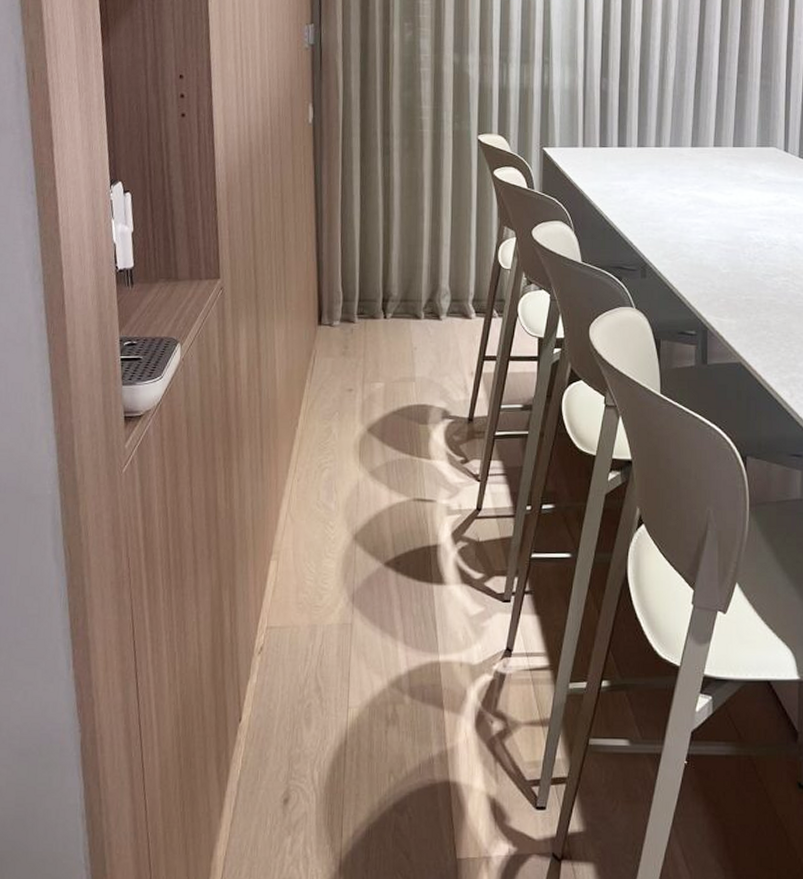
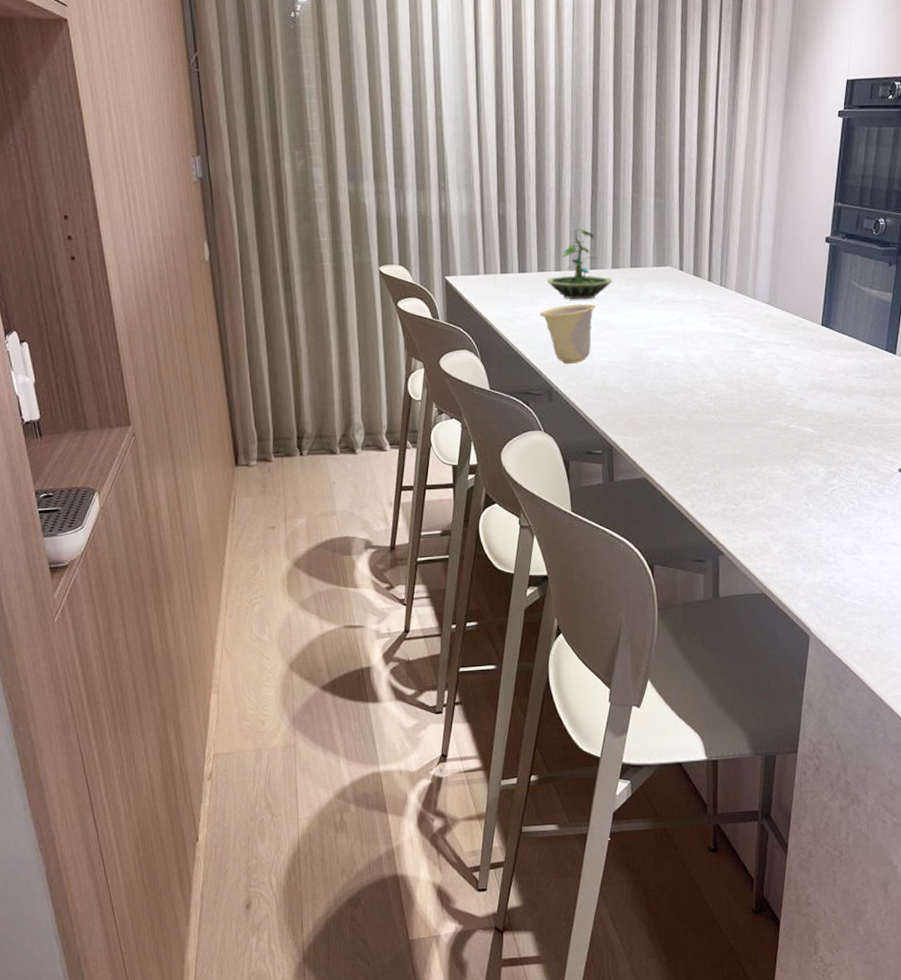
cup: none [637,180,695,241] -> present [539,303,595,365]
terrarium: none [647,107,715,177] -> present [547,229,613,300]

